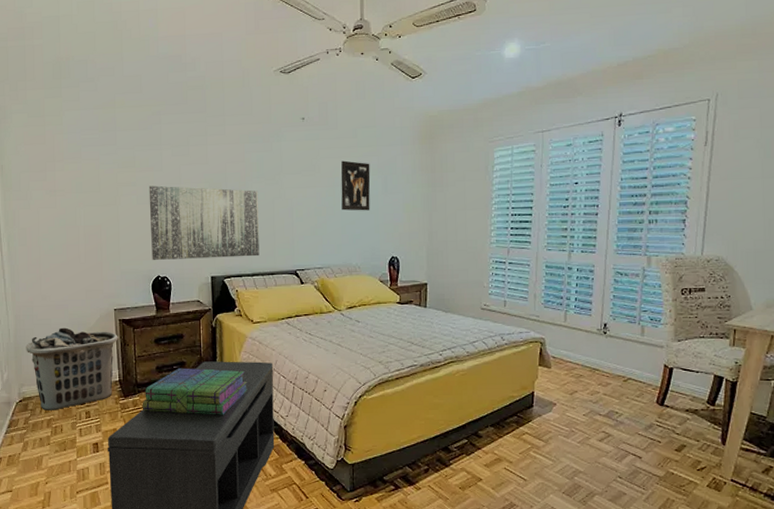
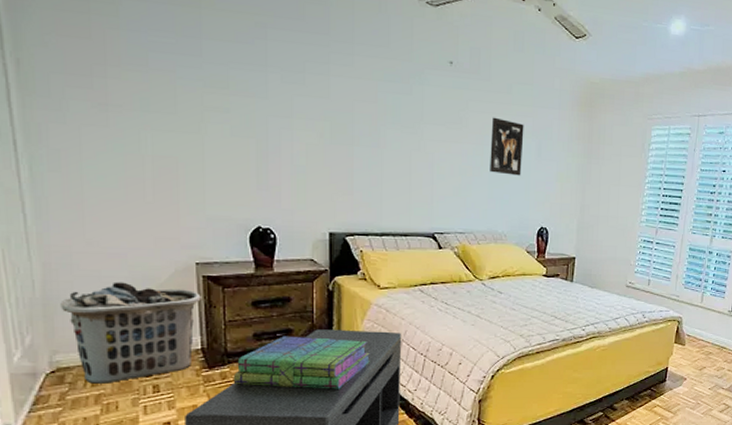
wall art: present [148,185,260,260] -> none [248,115,393,214]

